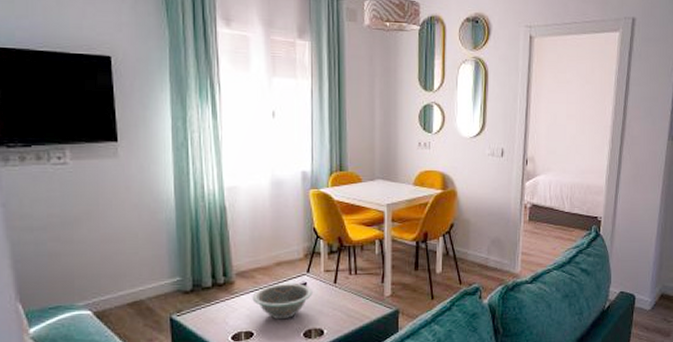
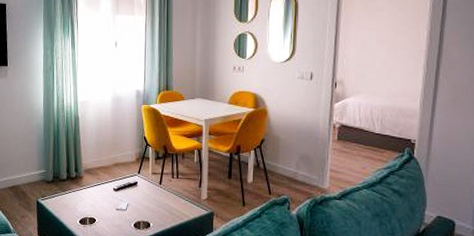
decorative bowl: present [252,283,313,320] -> none [96,181,142,211]

